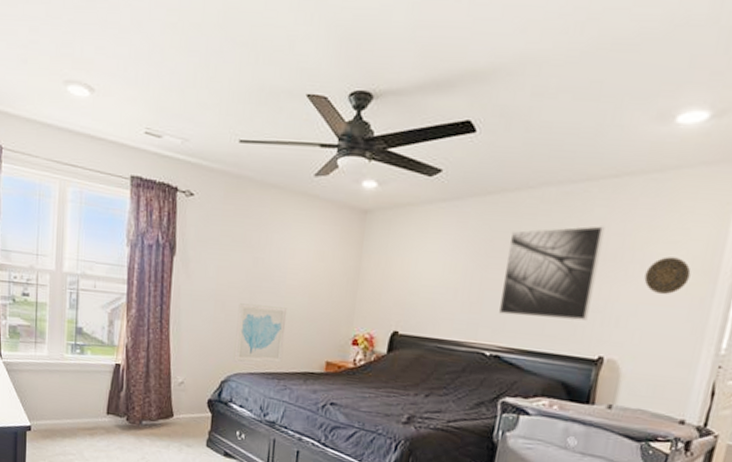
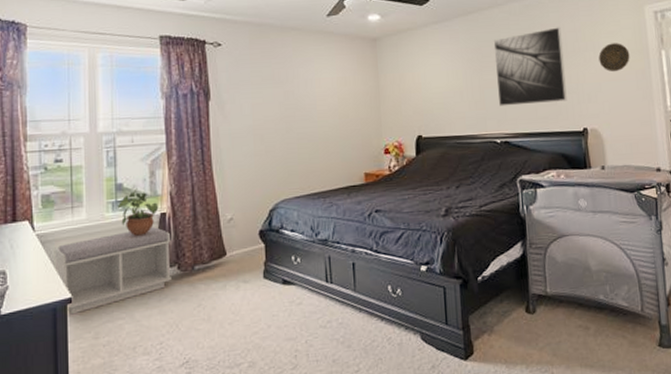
bench: none [18,375,122,441] -> present [55,227,171,315]
potted plant: none [75,335,115,382] -> present [117,188,159,236]
wall art: present [234,303,288,363] -> none [276,131,325,189]

